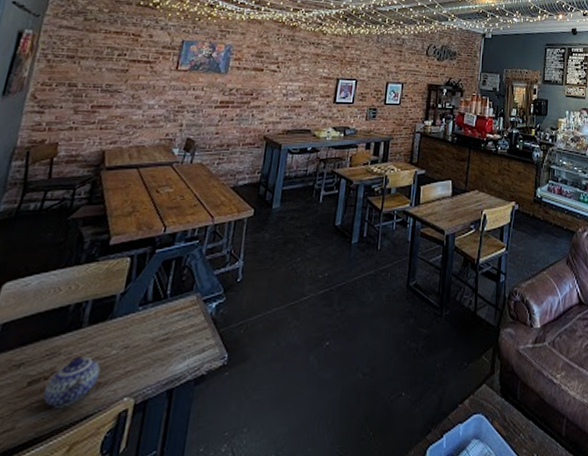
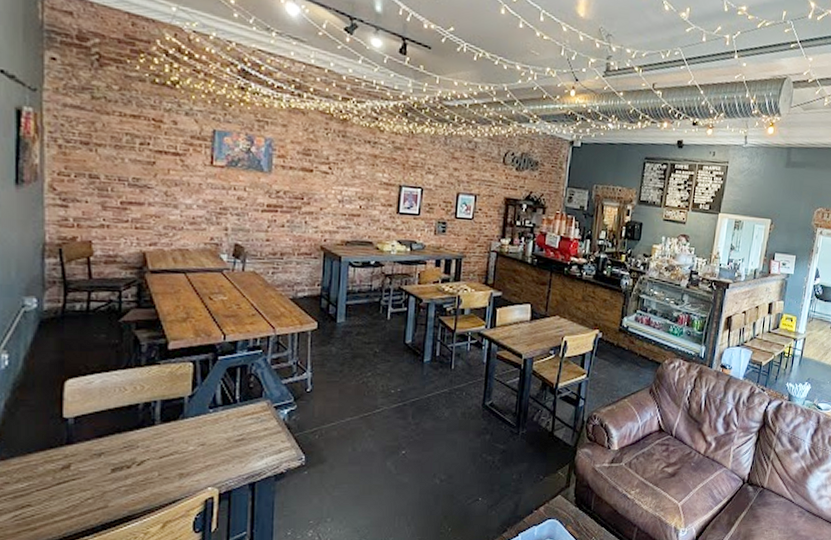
teapot: present [43,356,101,408] -> none [130,450,180,492]

